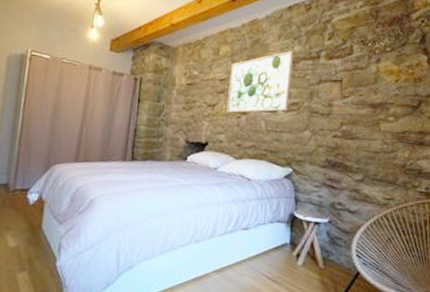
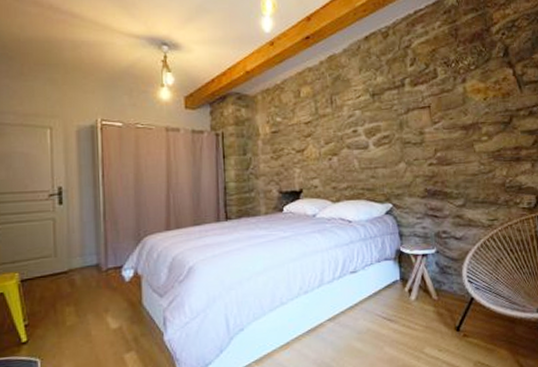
wall art: present [227,51,294,113] -> none [314,83,380,156]

